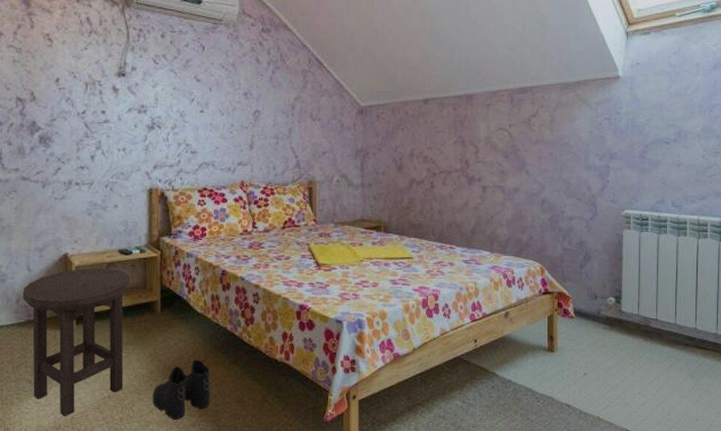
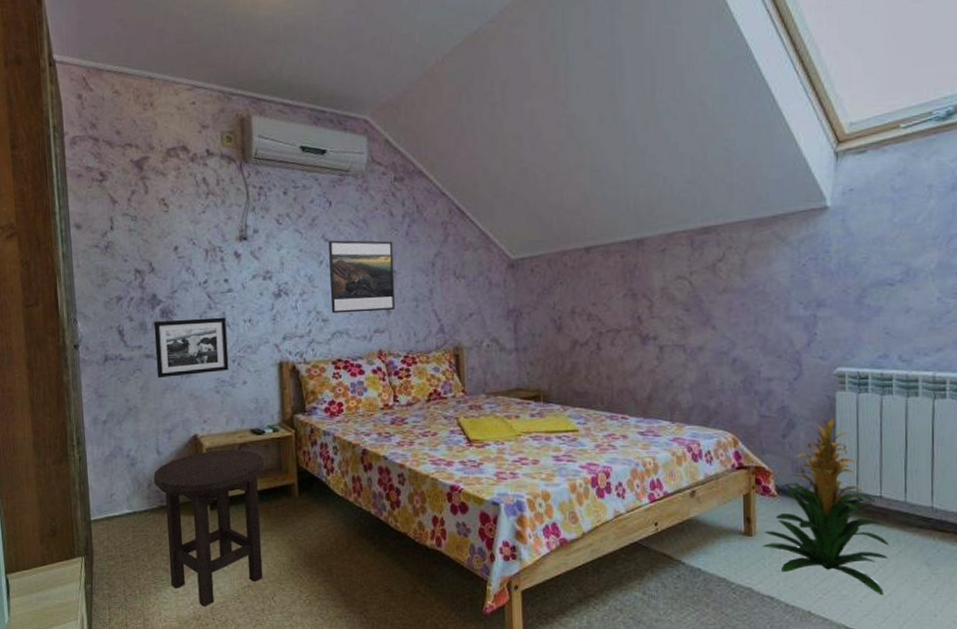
picture frame: none [31,145,102,200] -> present [153,317,229,379]
boots: present [152,359,211,419] -> none [294,546,357,610]
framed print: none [199,81,258,147] -> present [328,240,395,314]
indoor plant: none [562,252,662,403] -> present [763,417,889,596]

